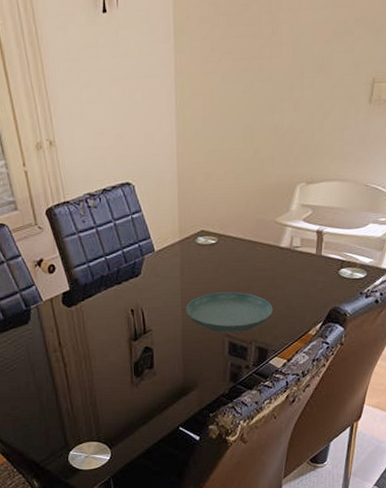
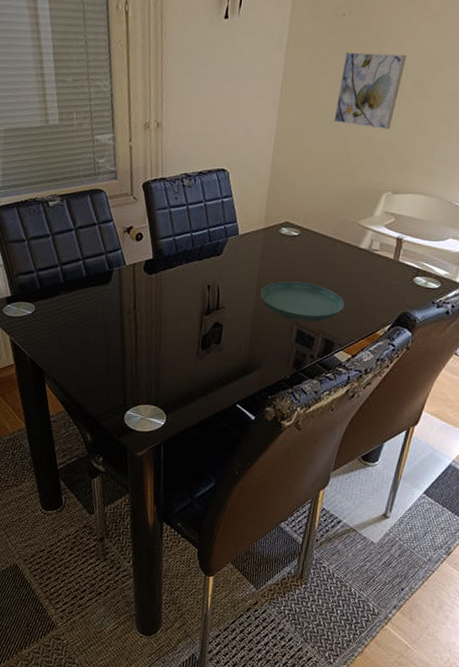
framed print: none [235,28,303,116] -> present [334,52,407,130]

